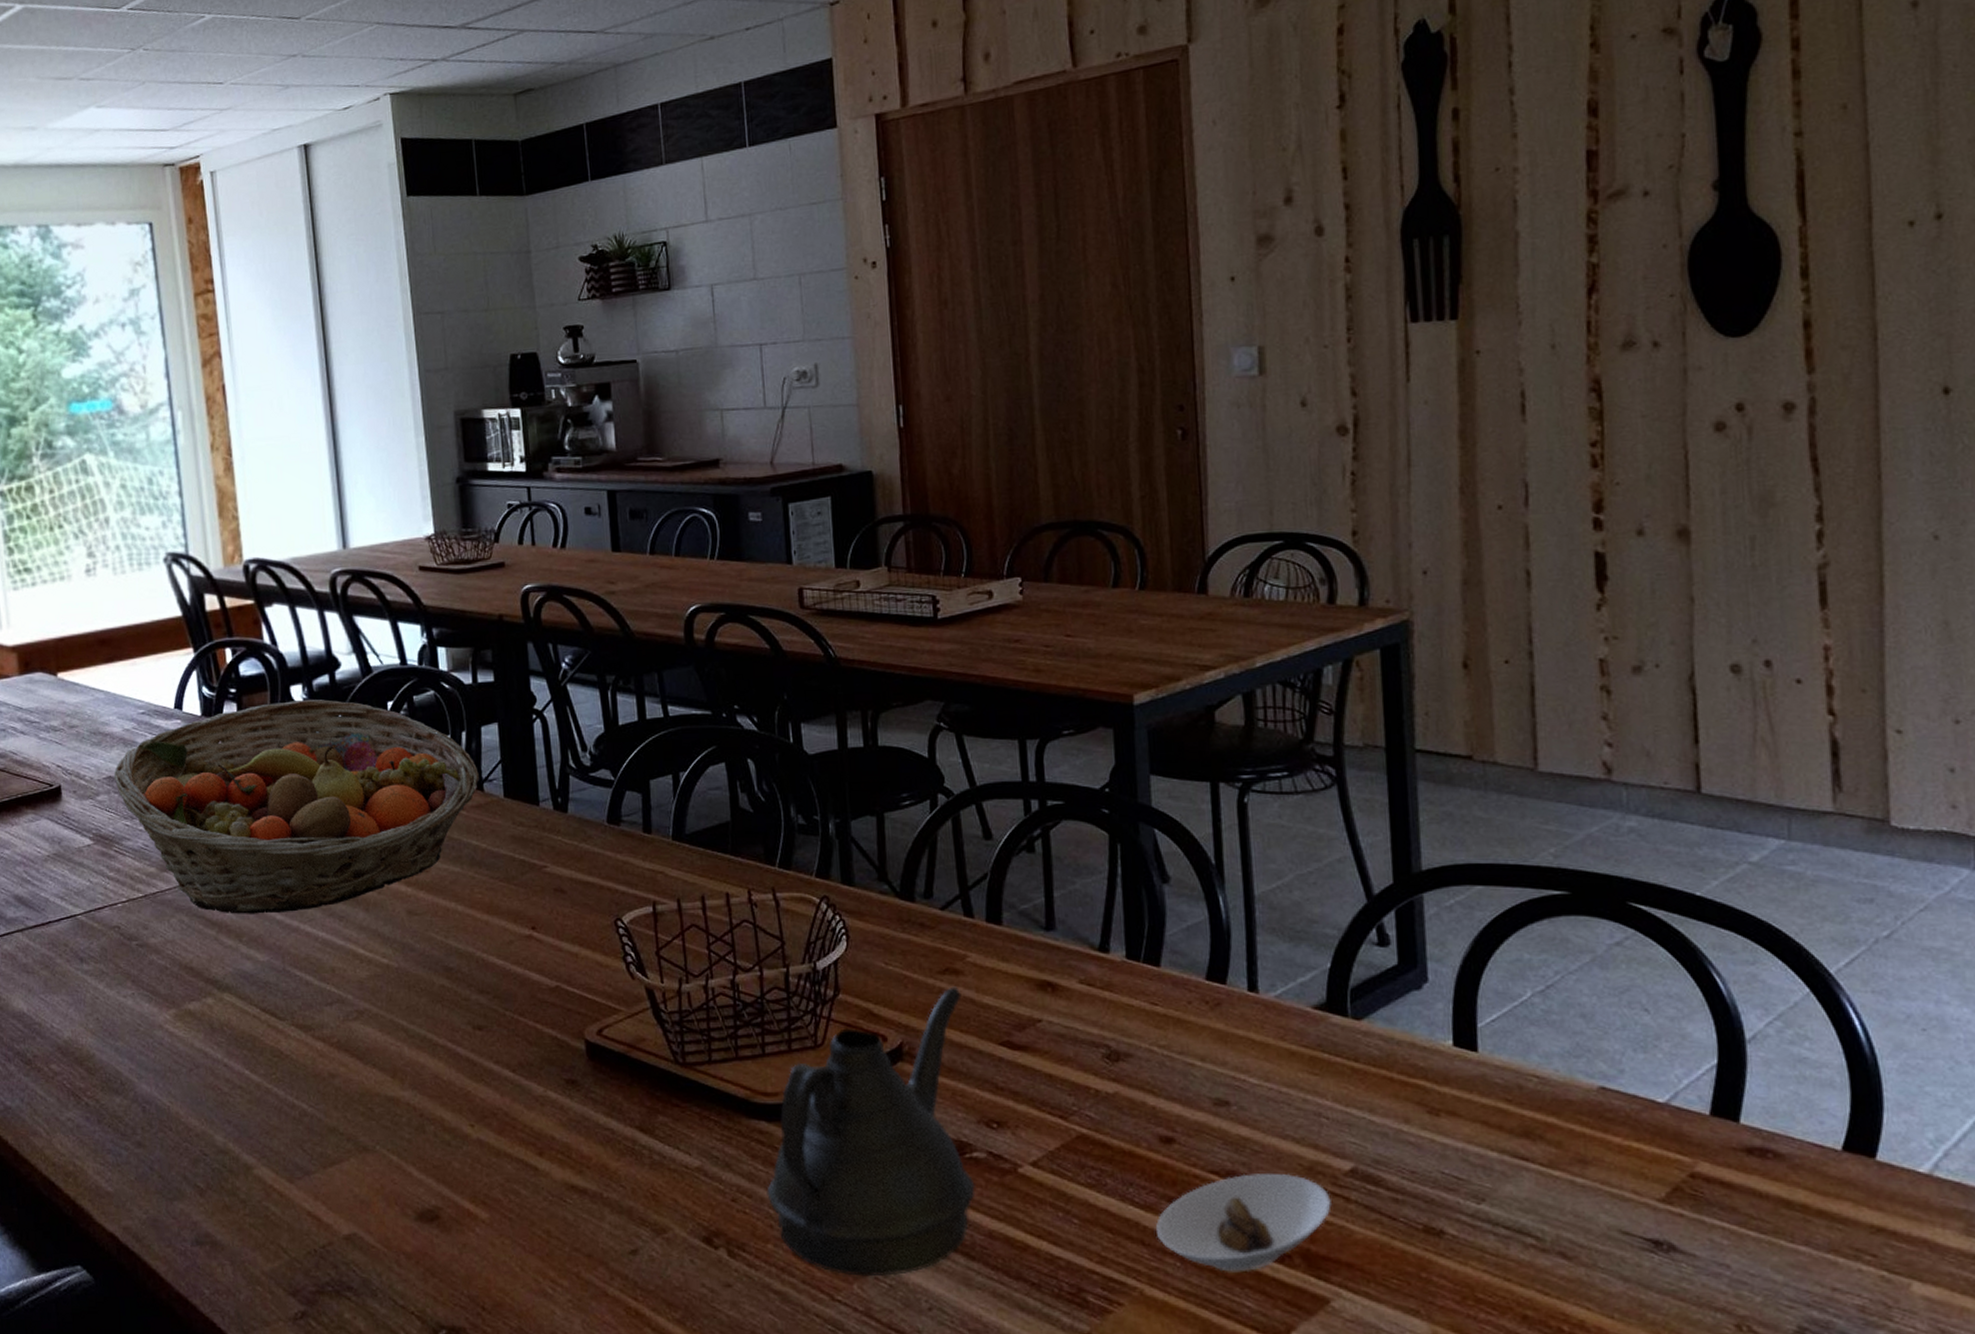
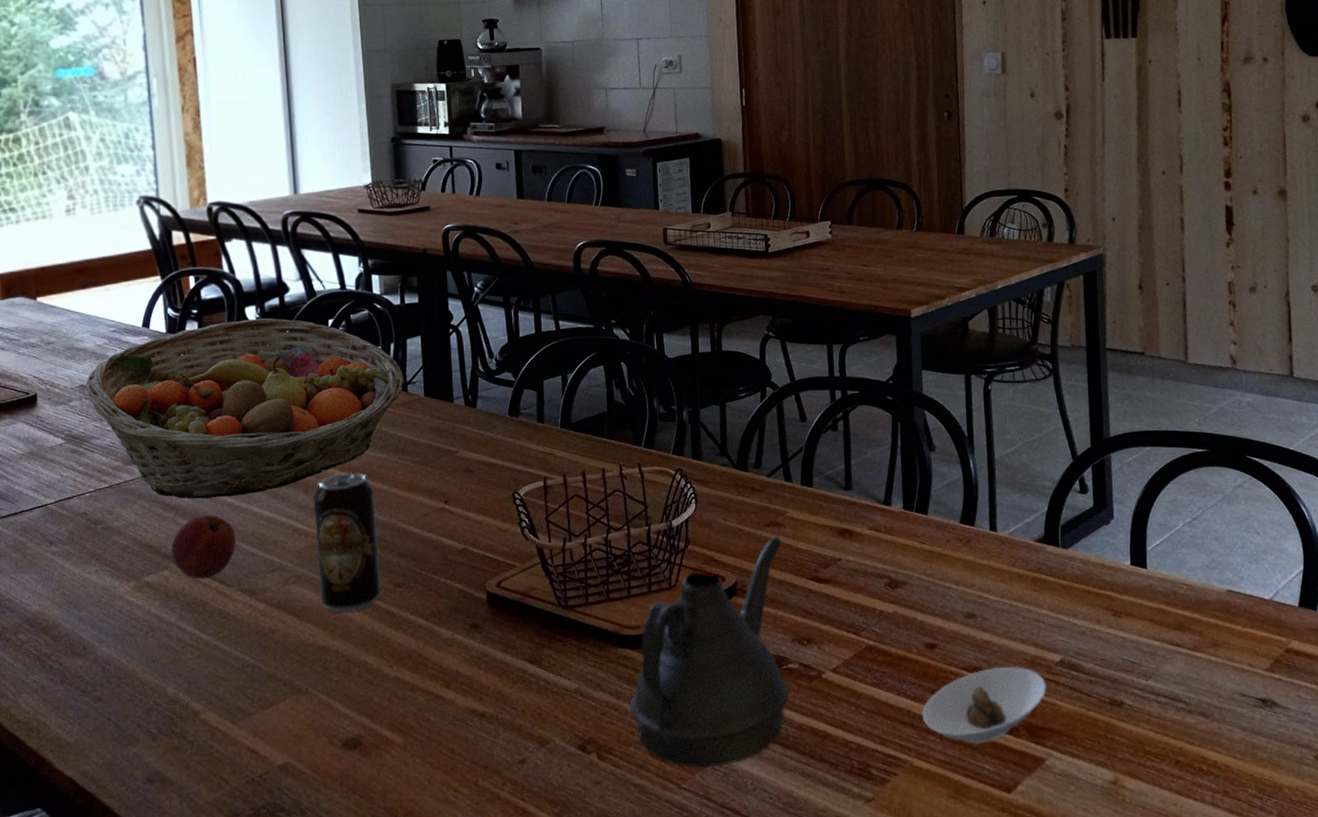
apple: none [215,933,288,1010] -> present [172,514,236,579]
beverage can: none [375,888,459,1058] -> present [313,472,381,613]

